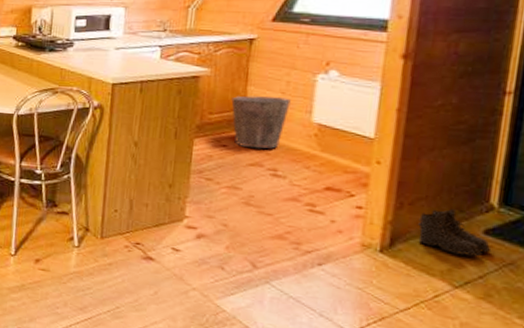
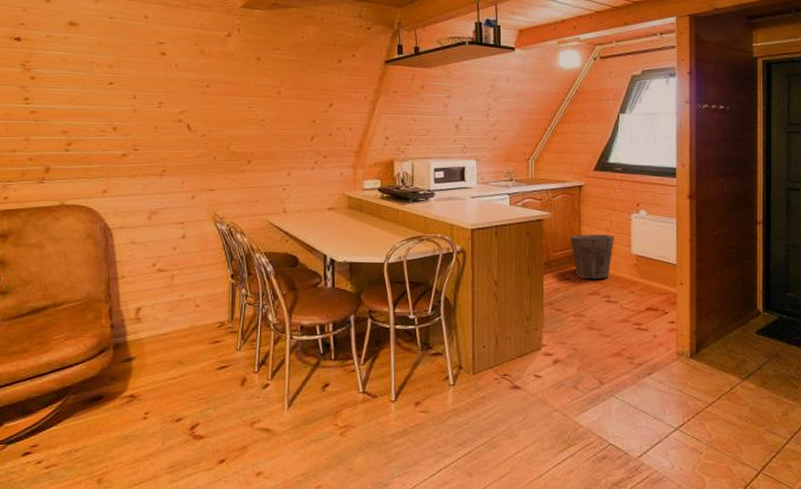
boots: present [418,208,492,257] -> none [714,316,763,354]

